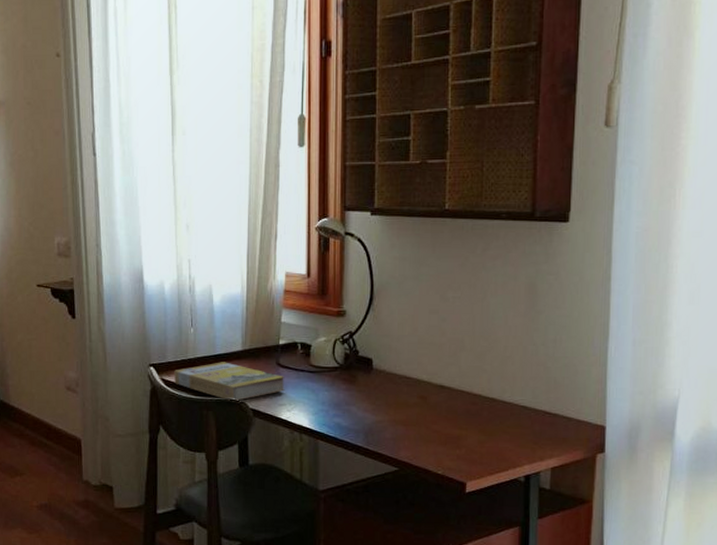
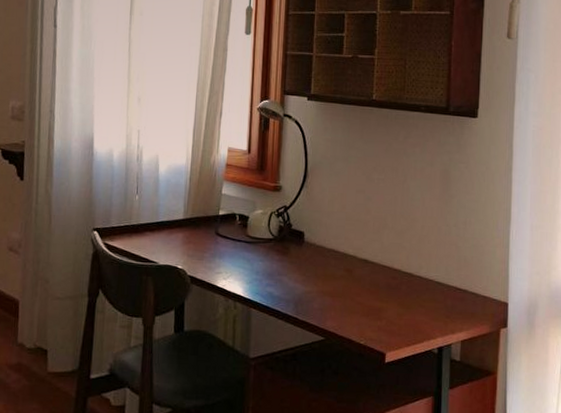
book: present [174,362,285,402] -> none [116,229,222,268]

